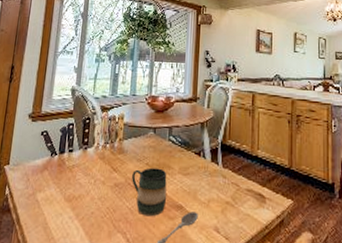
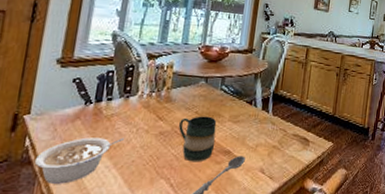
legume: none [12,188,84,233] -> present [34,137,124,184]

